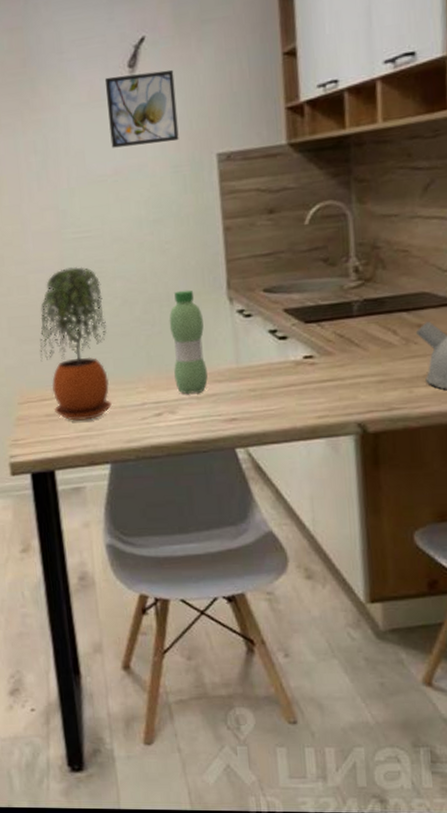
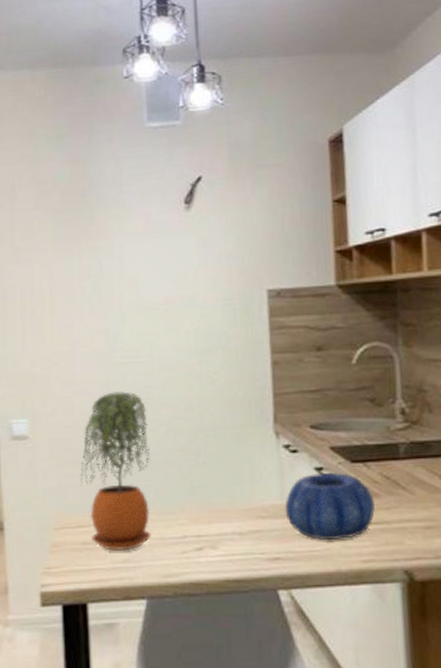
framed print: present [104,69,179,148] -> none [161,208,231,278]
water bottle: present [169,289,208,395] -> none [214,421,251,530]
decorative bowl: none [240,333,329,400] -> present [285,472,375,541]

